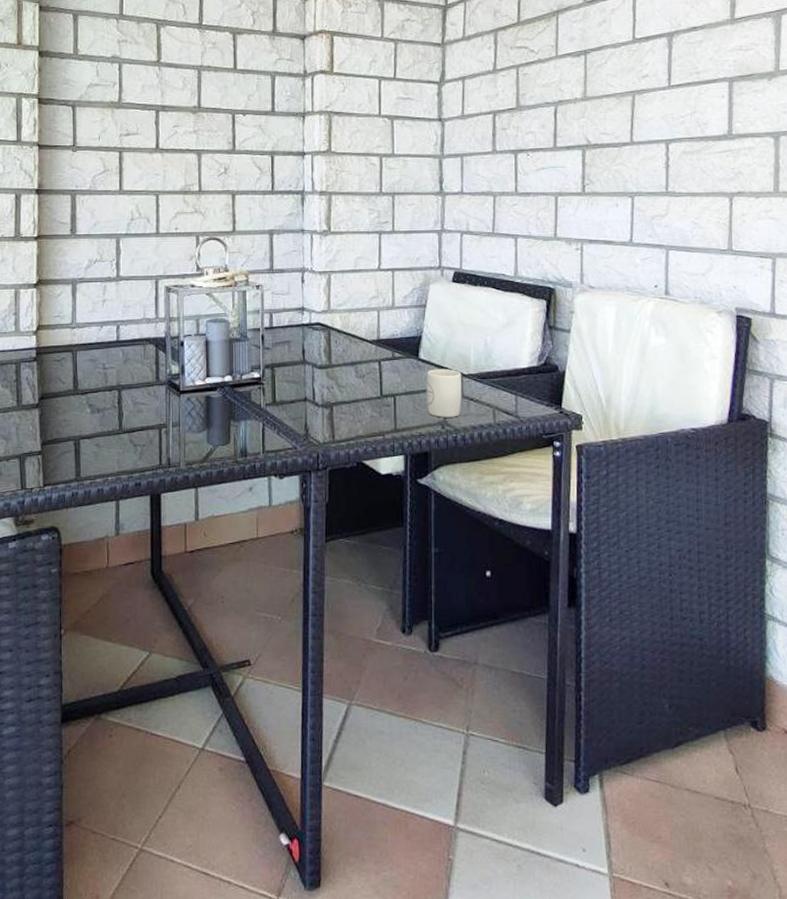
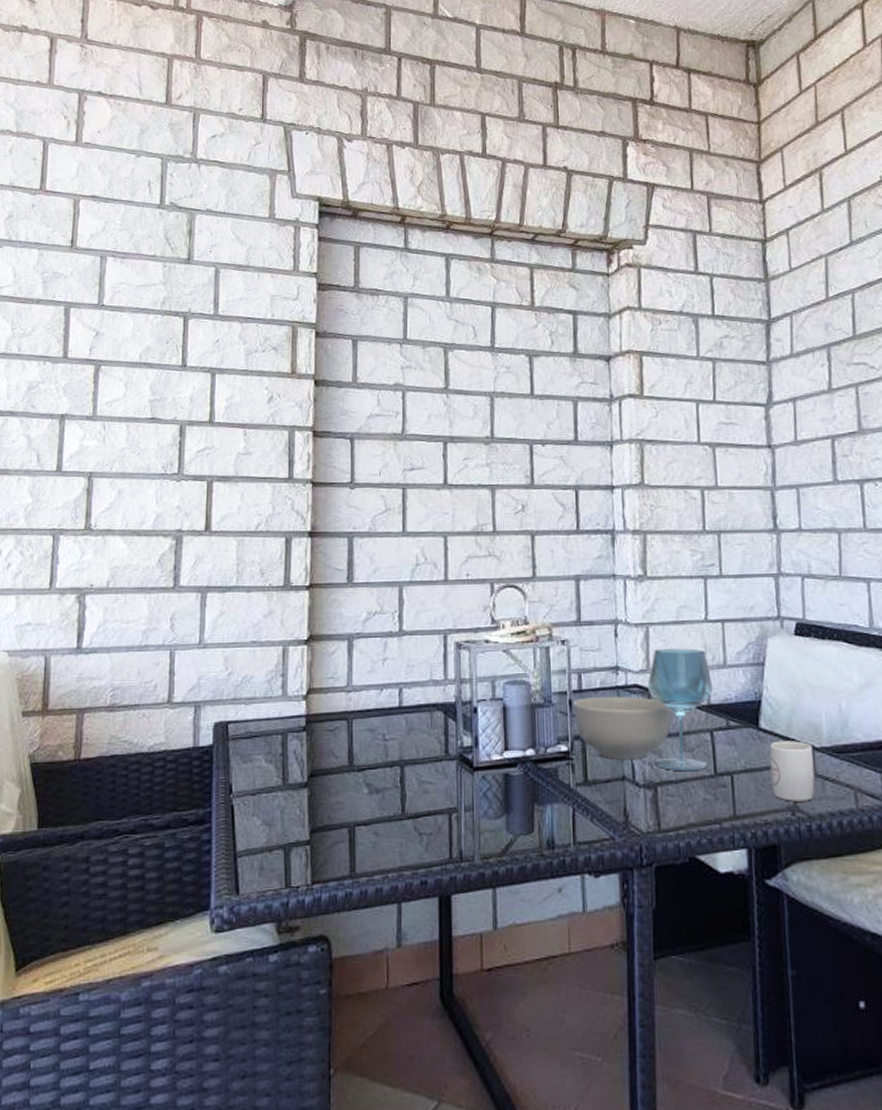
bowl: none [265,332,347,384] -> present [573,696,672,759]
wine glass: none [328,293,382,394] -> present [647,649,713,772]

